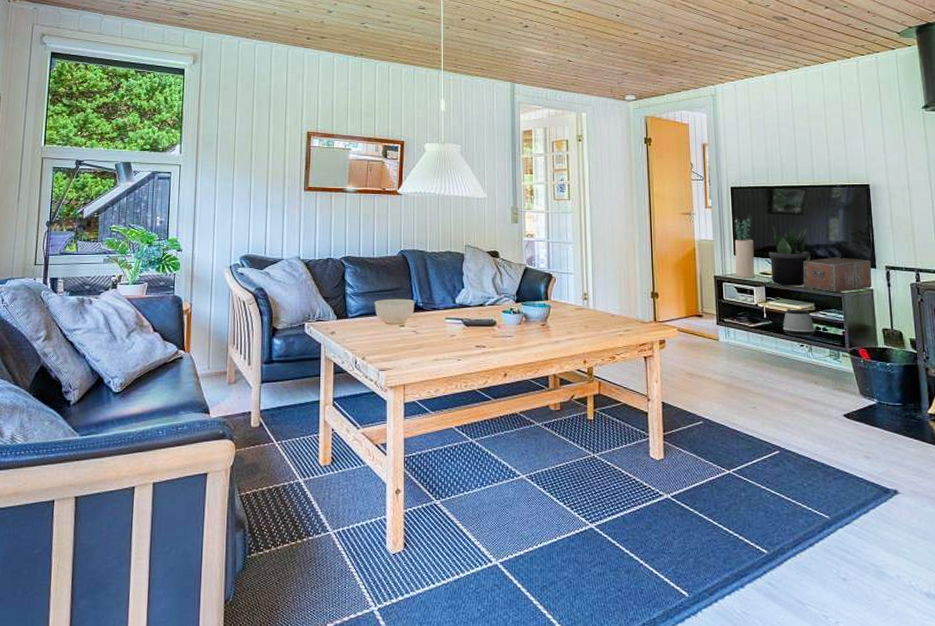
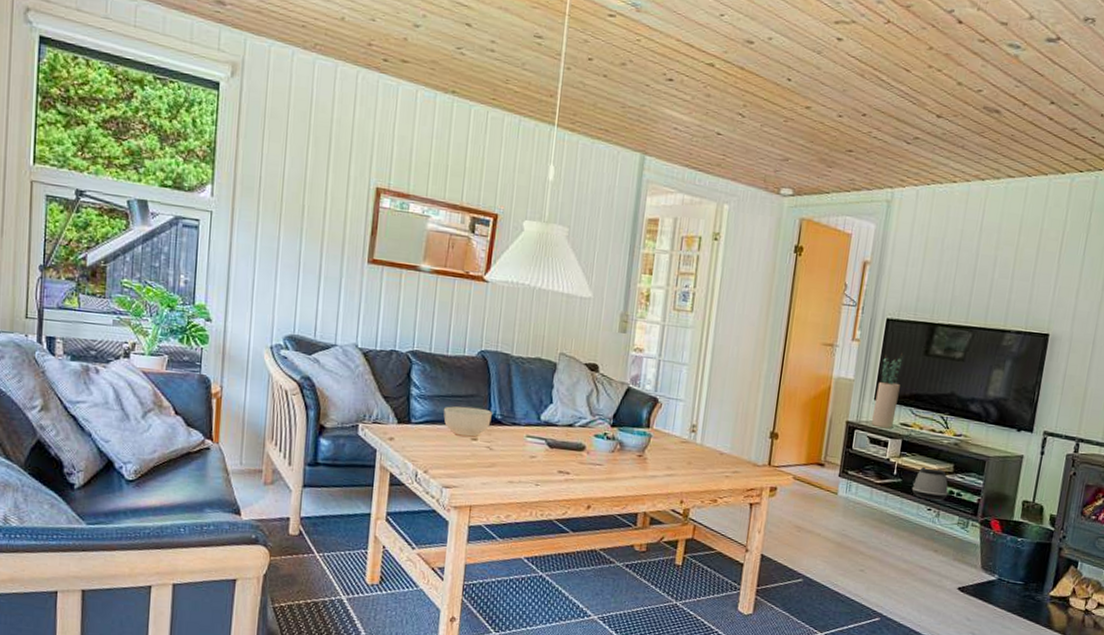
planter: present [769,225,811,286] -> none [911,370,965,443]
decorative box: present [803,256,872,293] -> none [946,414,1029,455]

